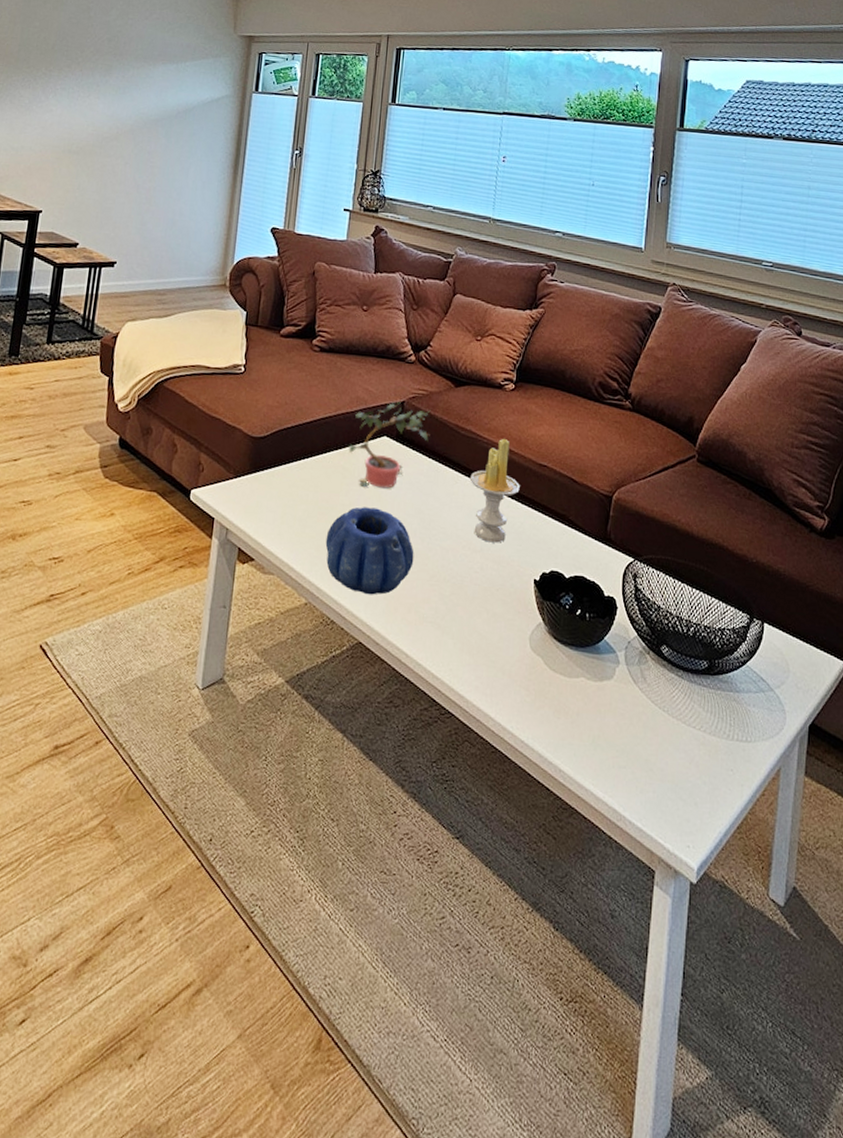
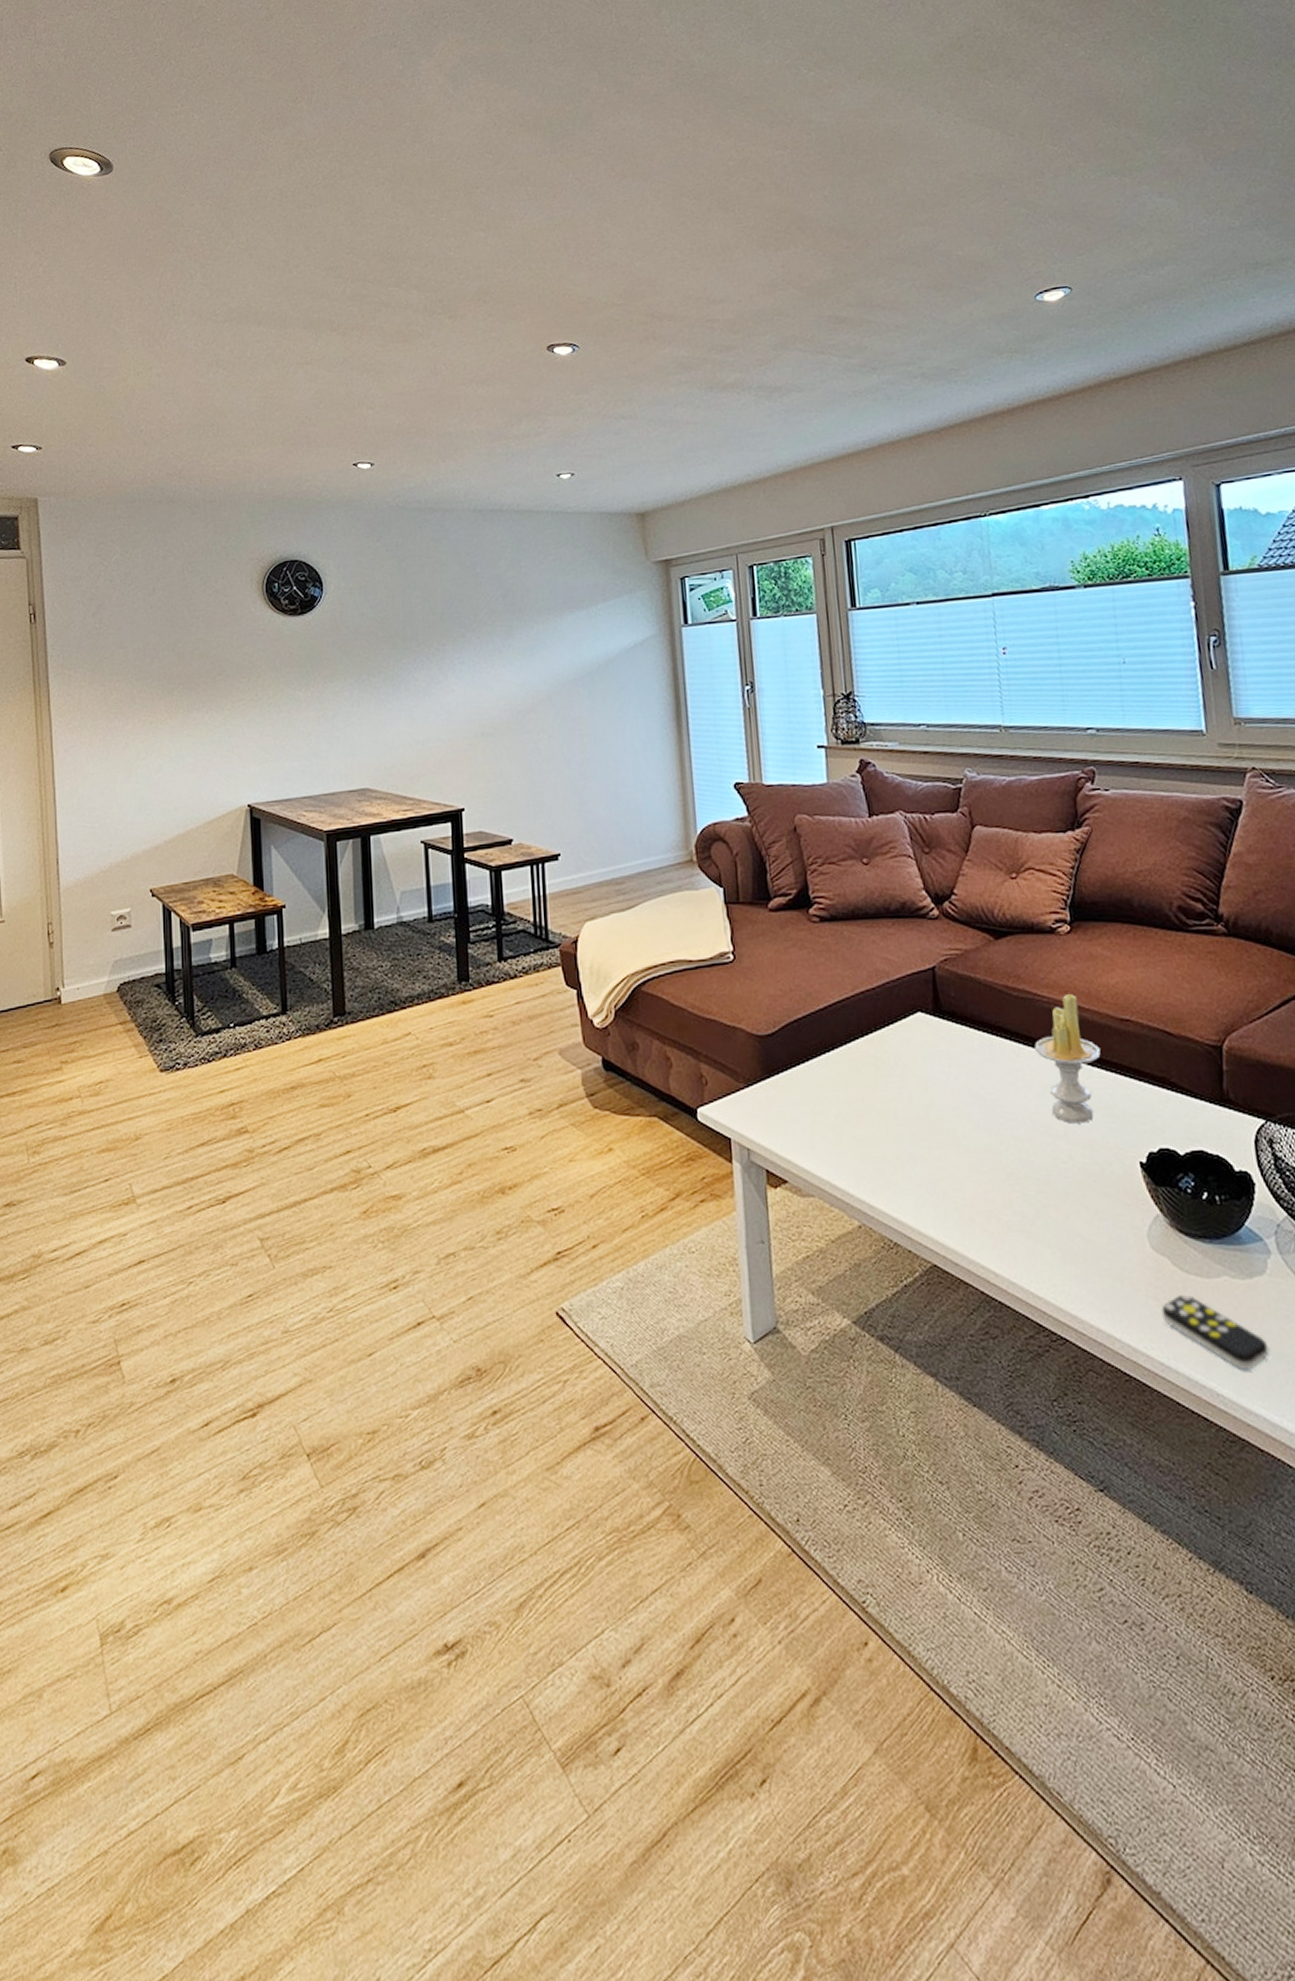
decorative bowl: present [325,507,414,595] -> none [869,1100,983,1207]
potted plant: present [348,402,431,488] -> none [877,968,975,1077]
remote control: none [529,688,605,753] -> present [1161,1294,1270,1370]

